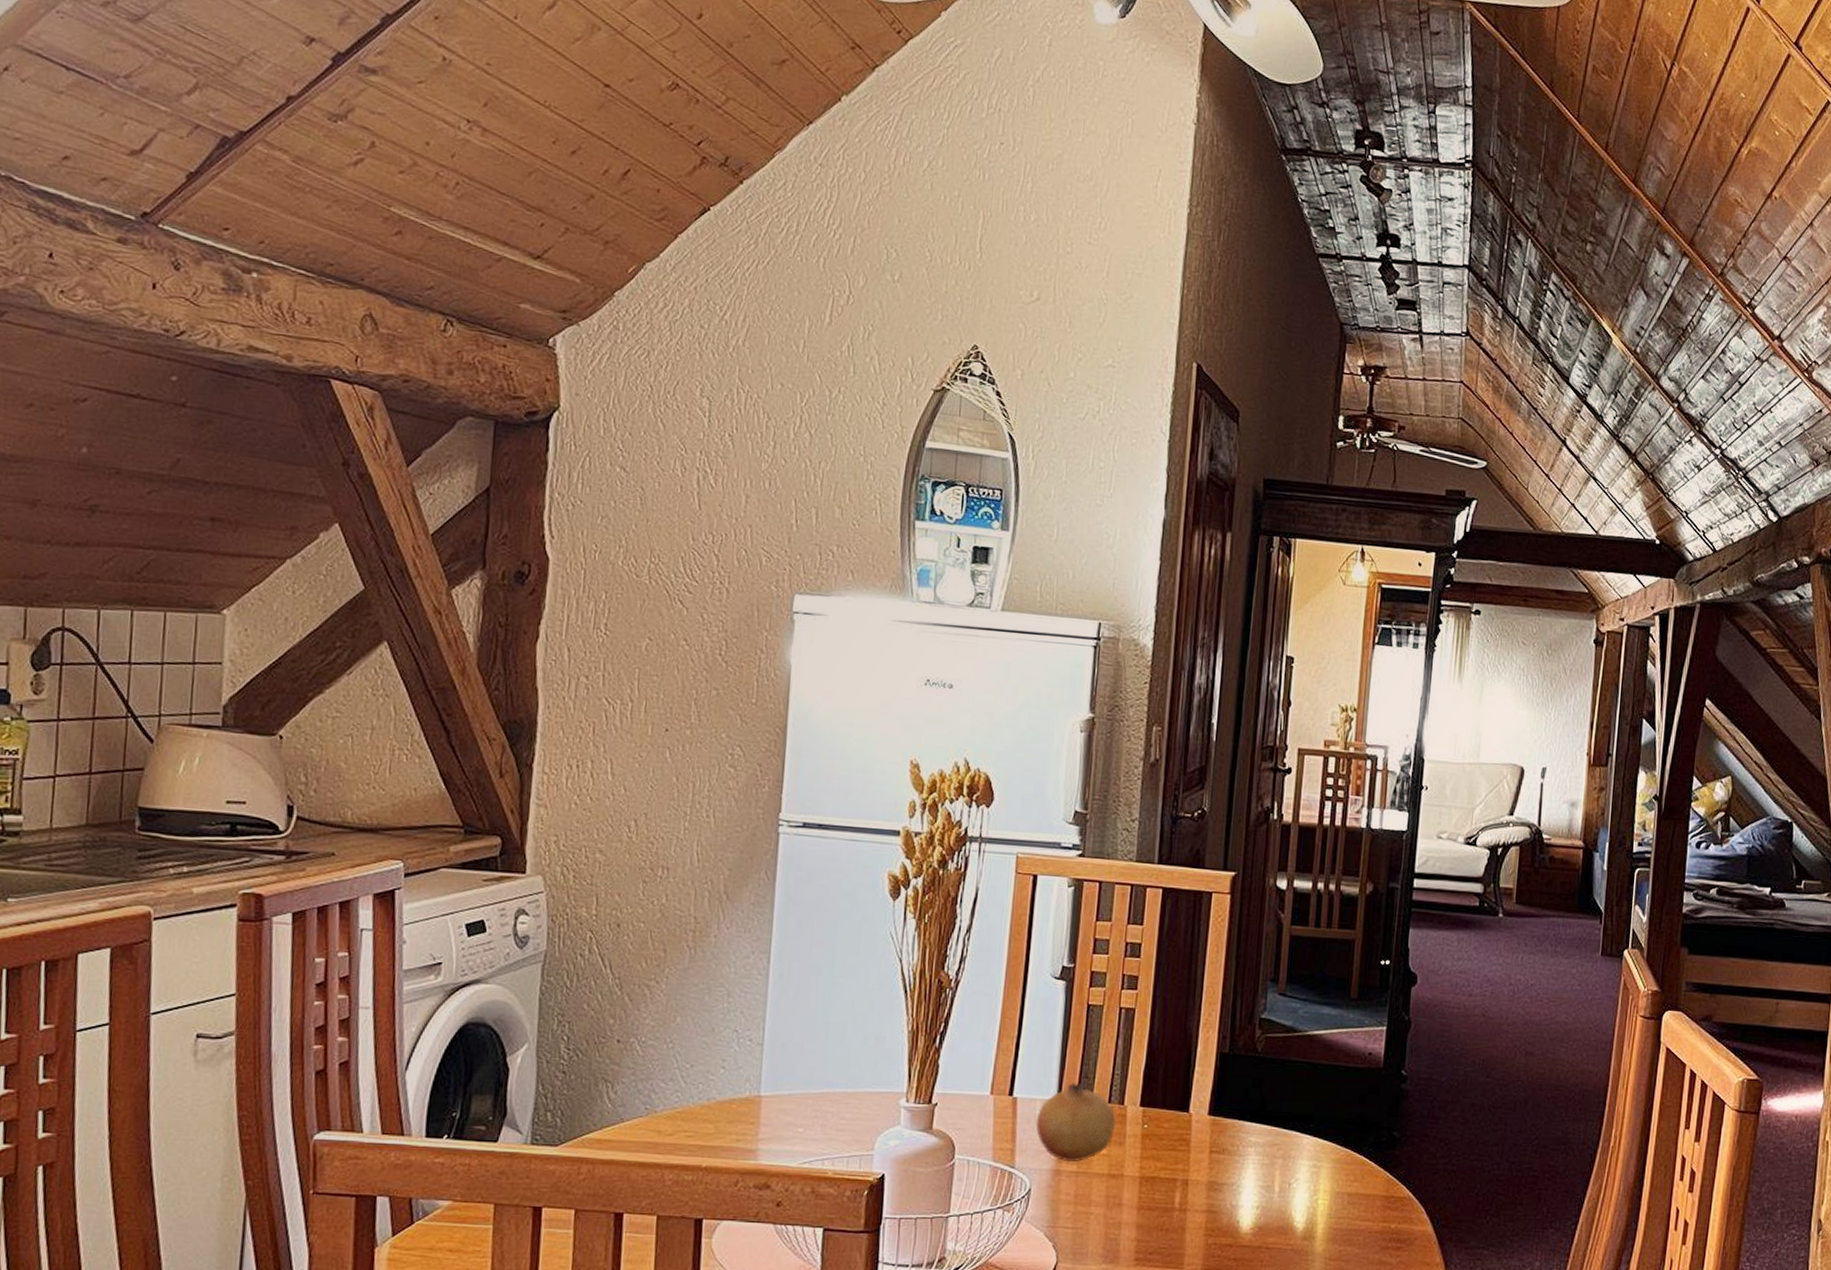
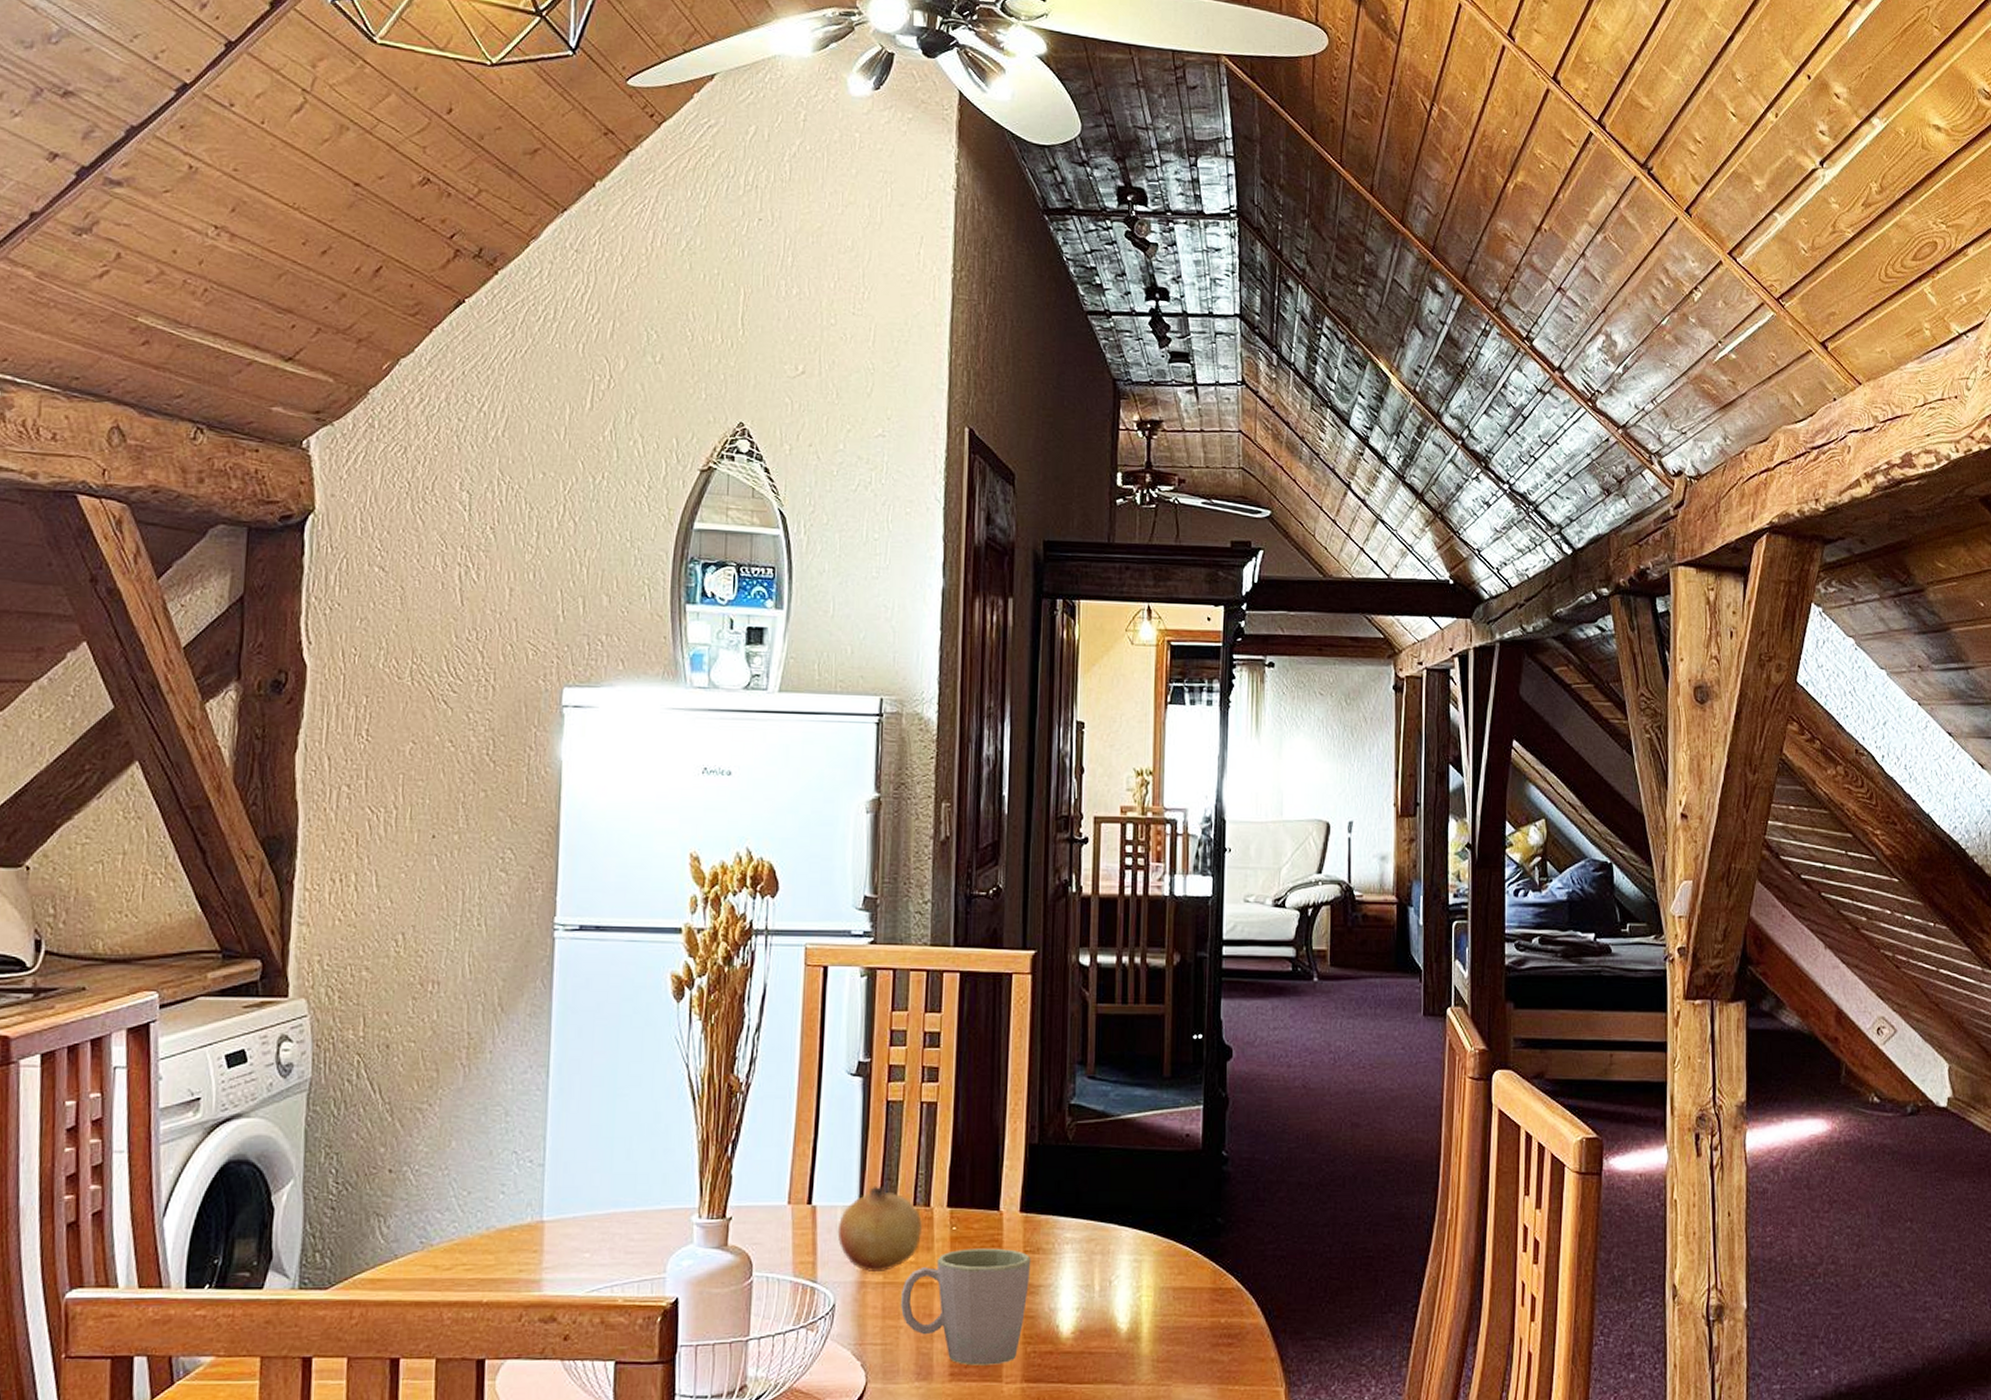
mug: none [1092,1145,1216,1253] -> present [901,1248,1031,1366]

